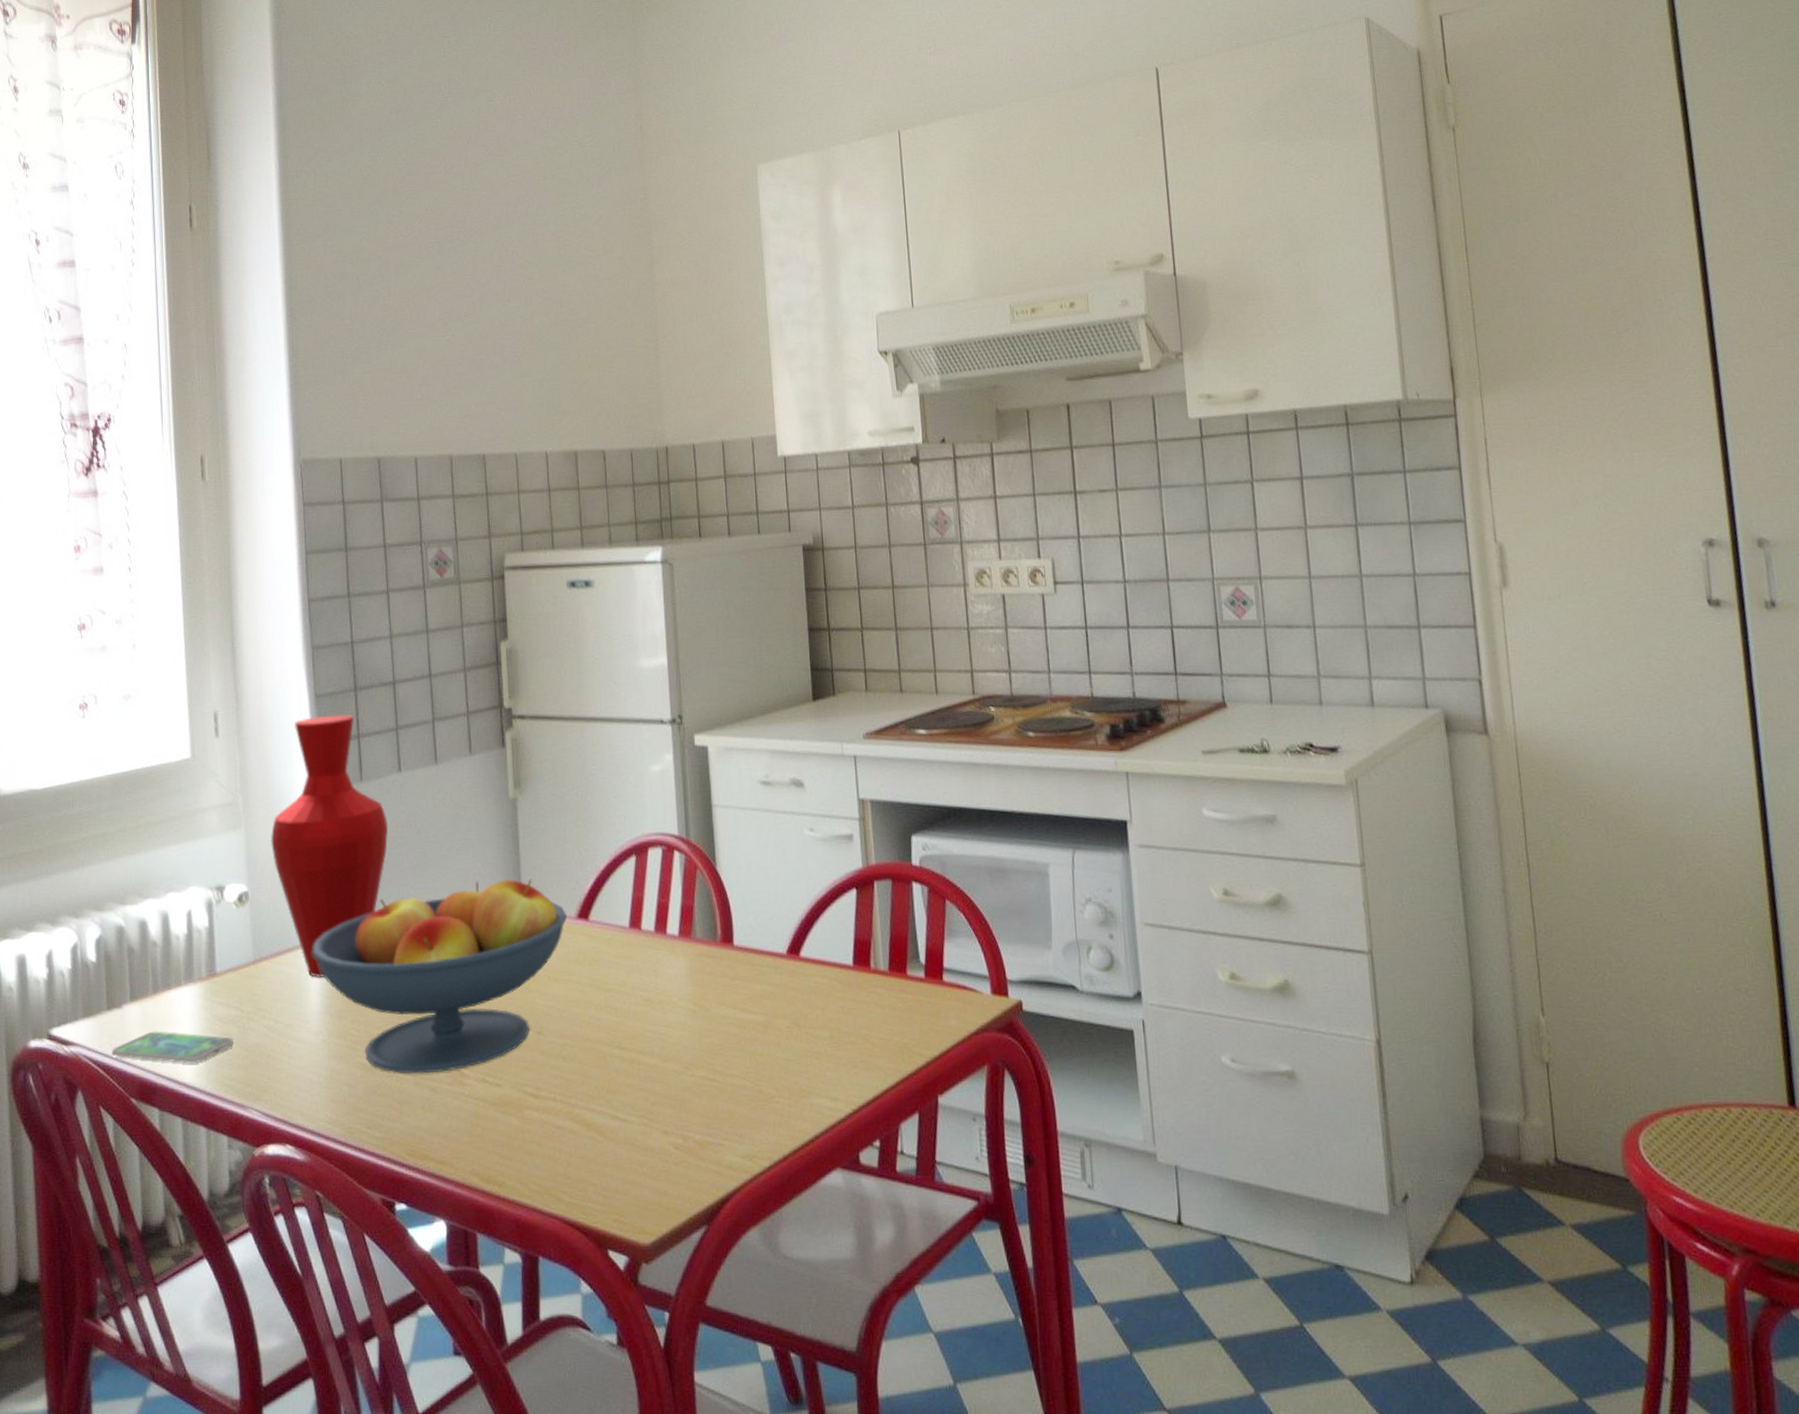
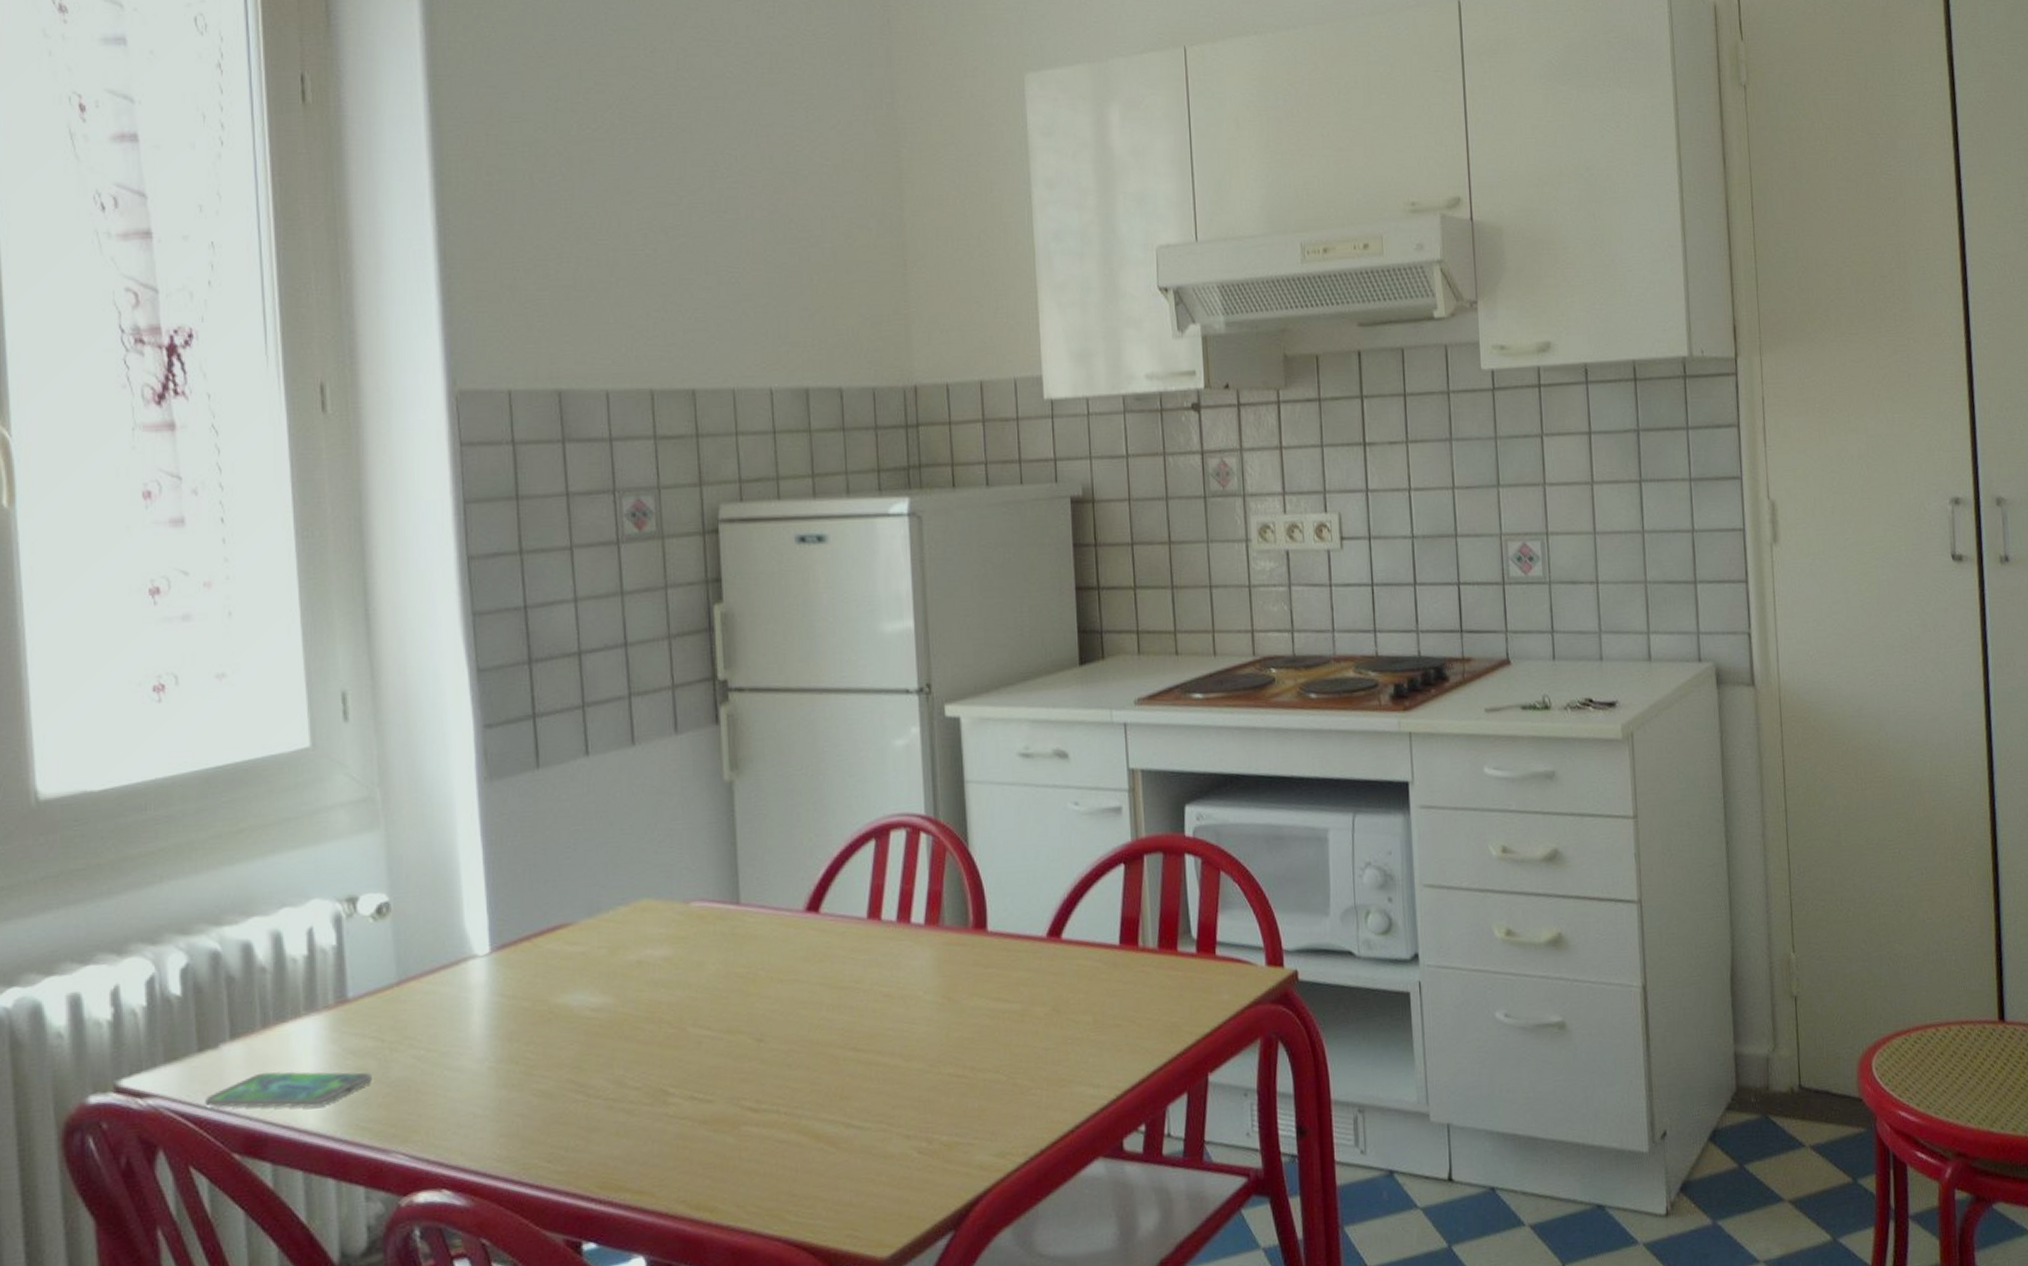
vase: present [270,714,389,978] -> none [418,691,573,997]
fruit bowl: present [313,878,568,1074] -> none [476,870,795,1099]

